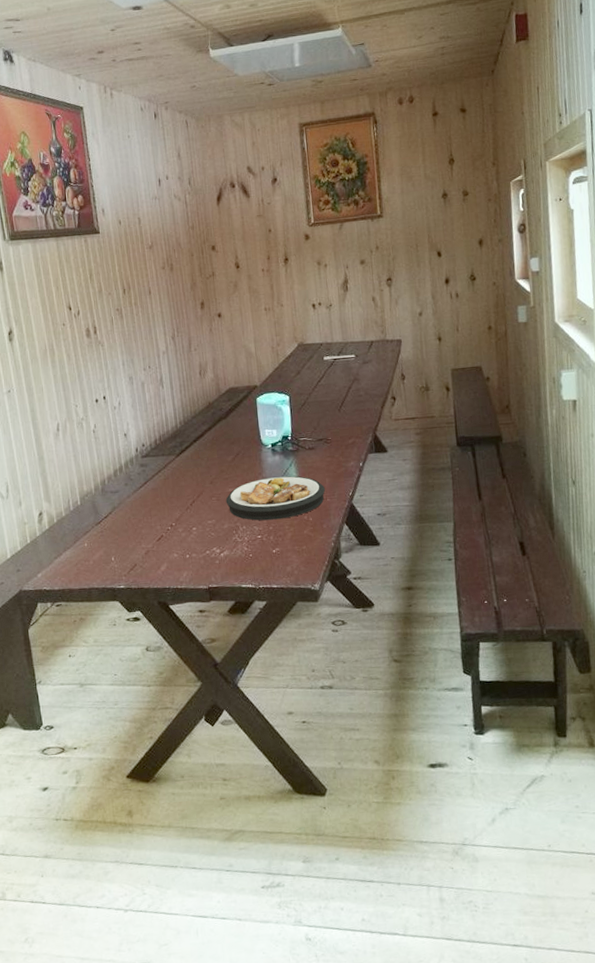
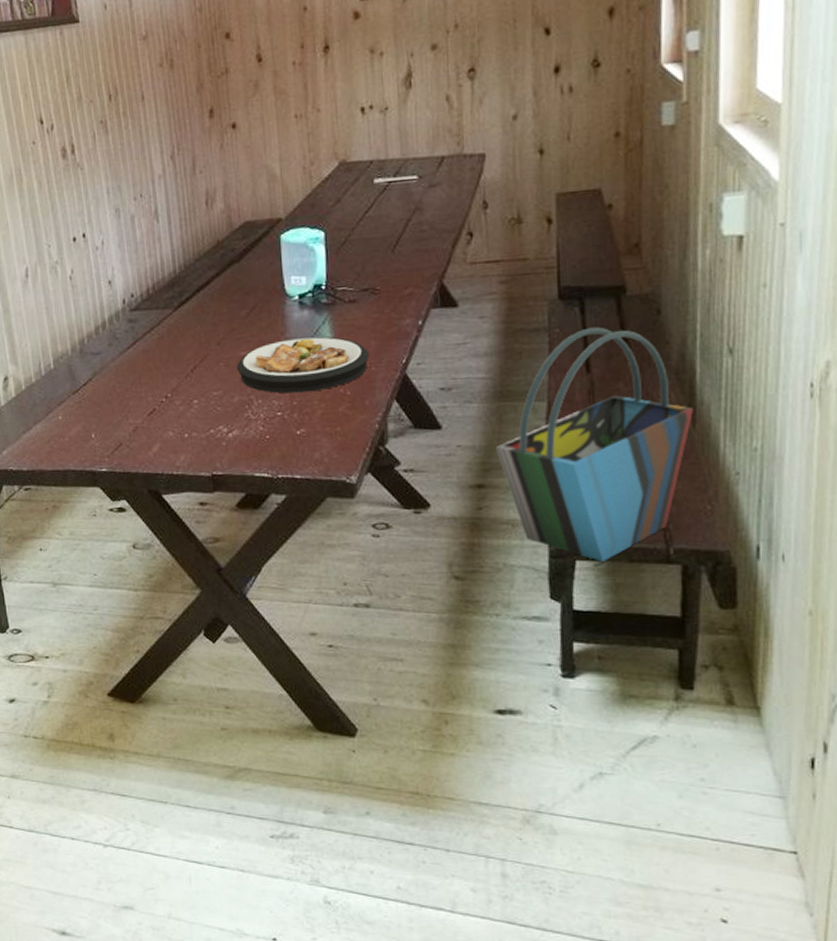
tote bag: none [418,466,552,643] -> present [495,327,693,562]

